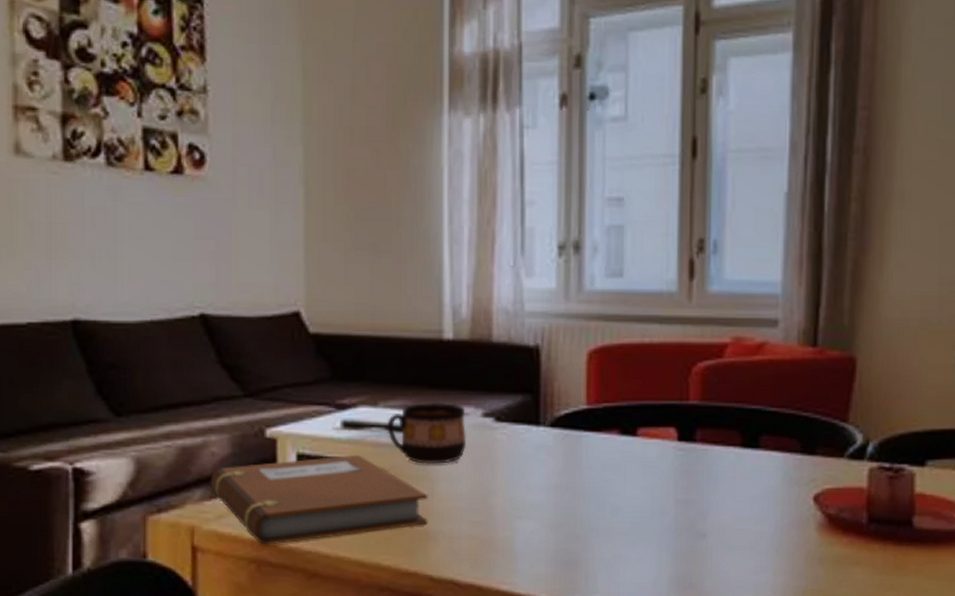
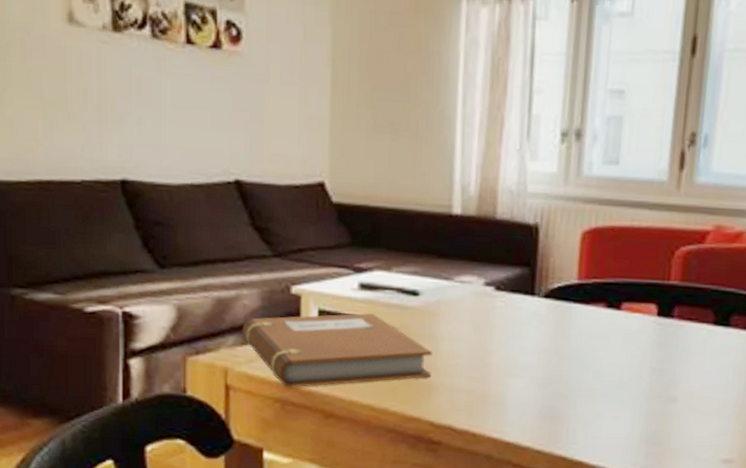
cup: present [387,402,467,464] -> none [398,270,470,325]

